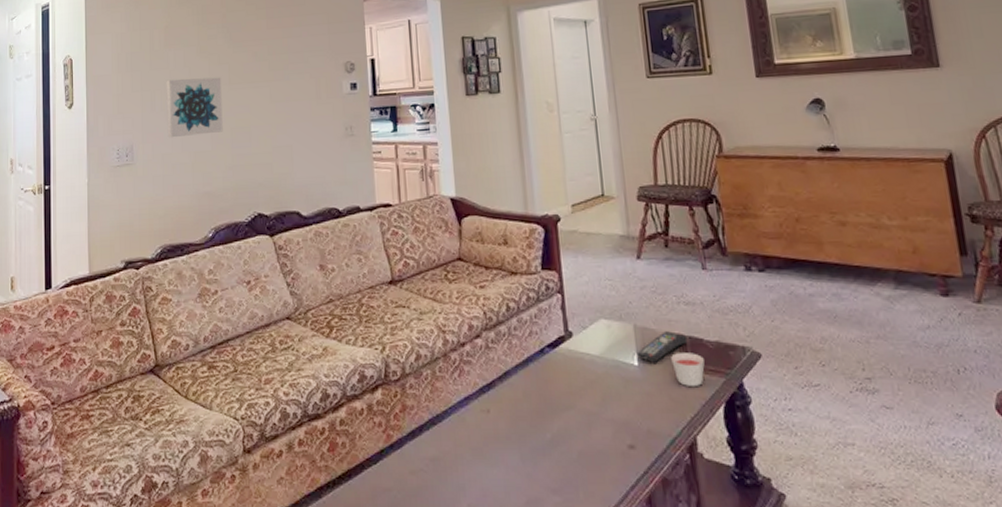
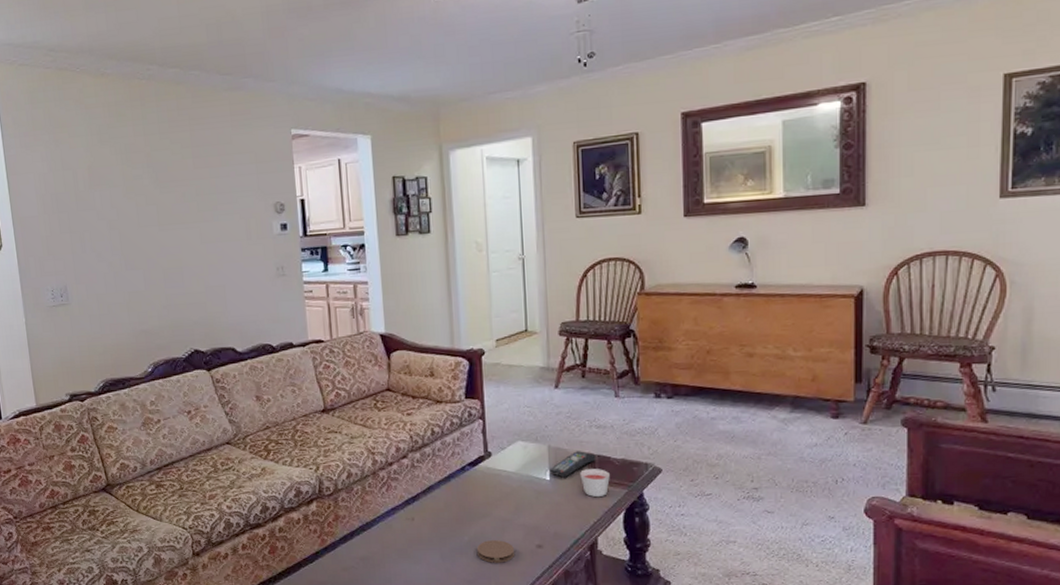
wall art: present [166,77,223,138] -> none [94,218,155,279]
coaster: none [561,438,604,467] -> present [477,540,514,563]

